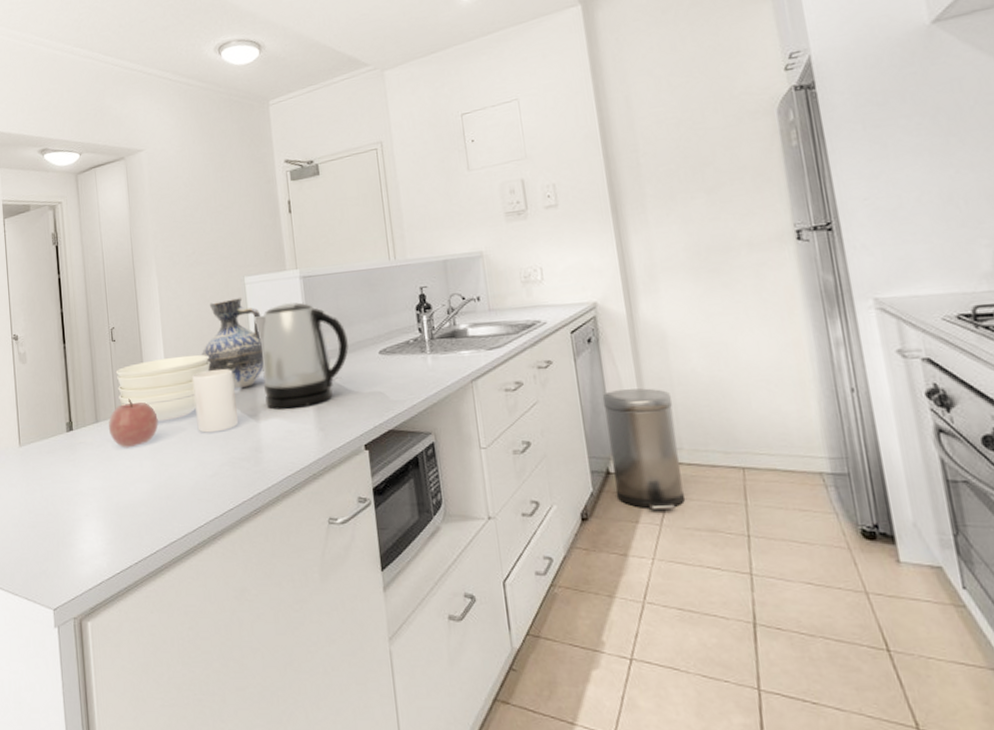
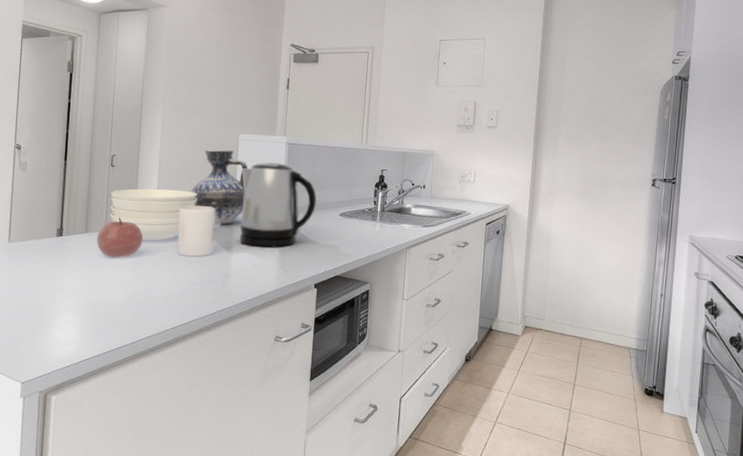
pedal bin: present [602,388,685,510] -> none [493,271,546,360]

